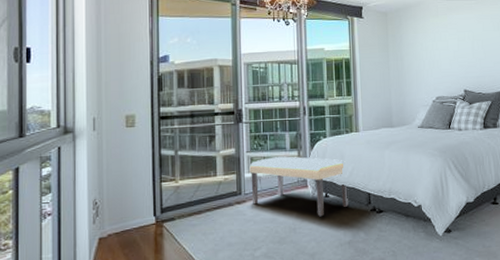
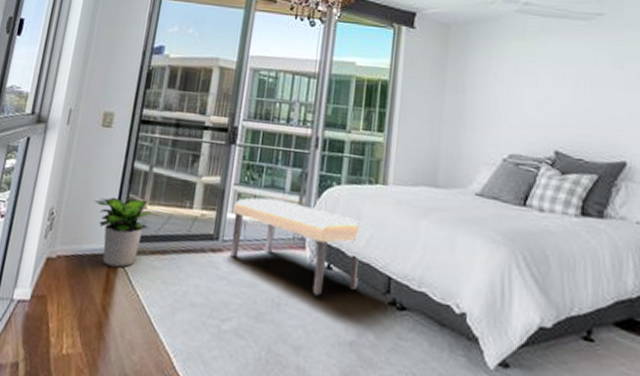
potted plant: none [133,177,192,232] -> present [95,197,162,268]

